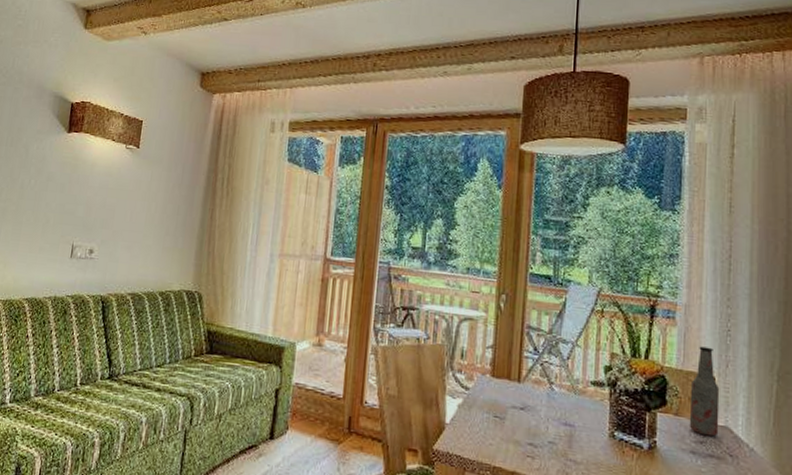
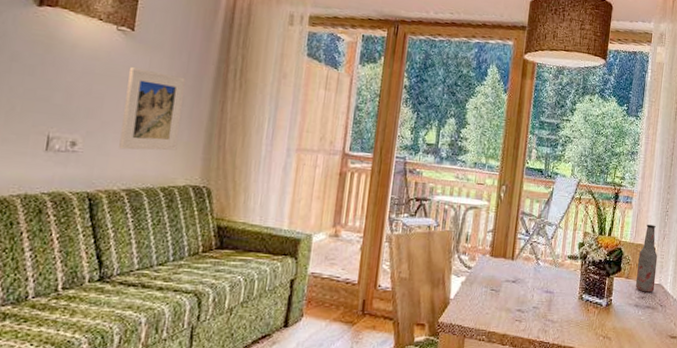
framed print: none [126,181,181,257] -> present [119,67,186,151]

